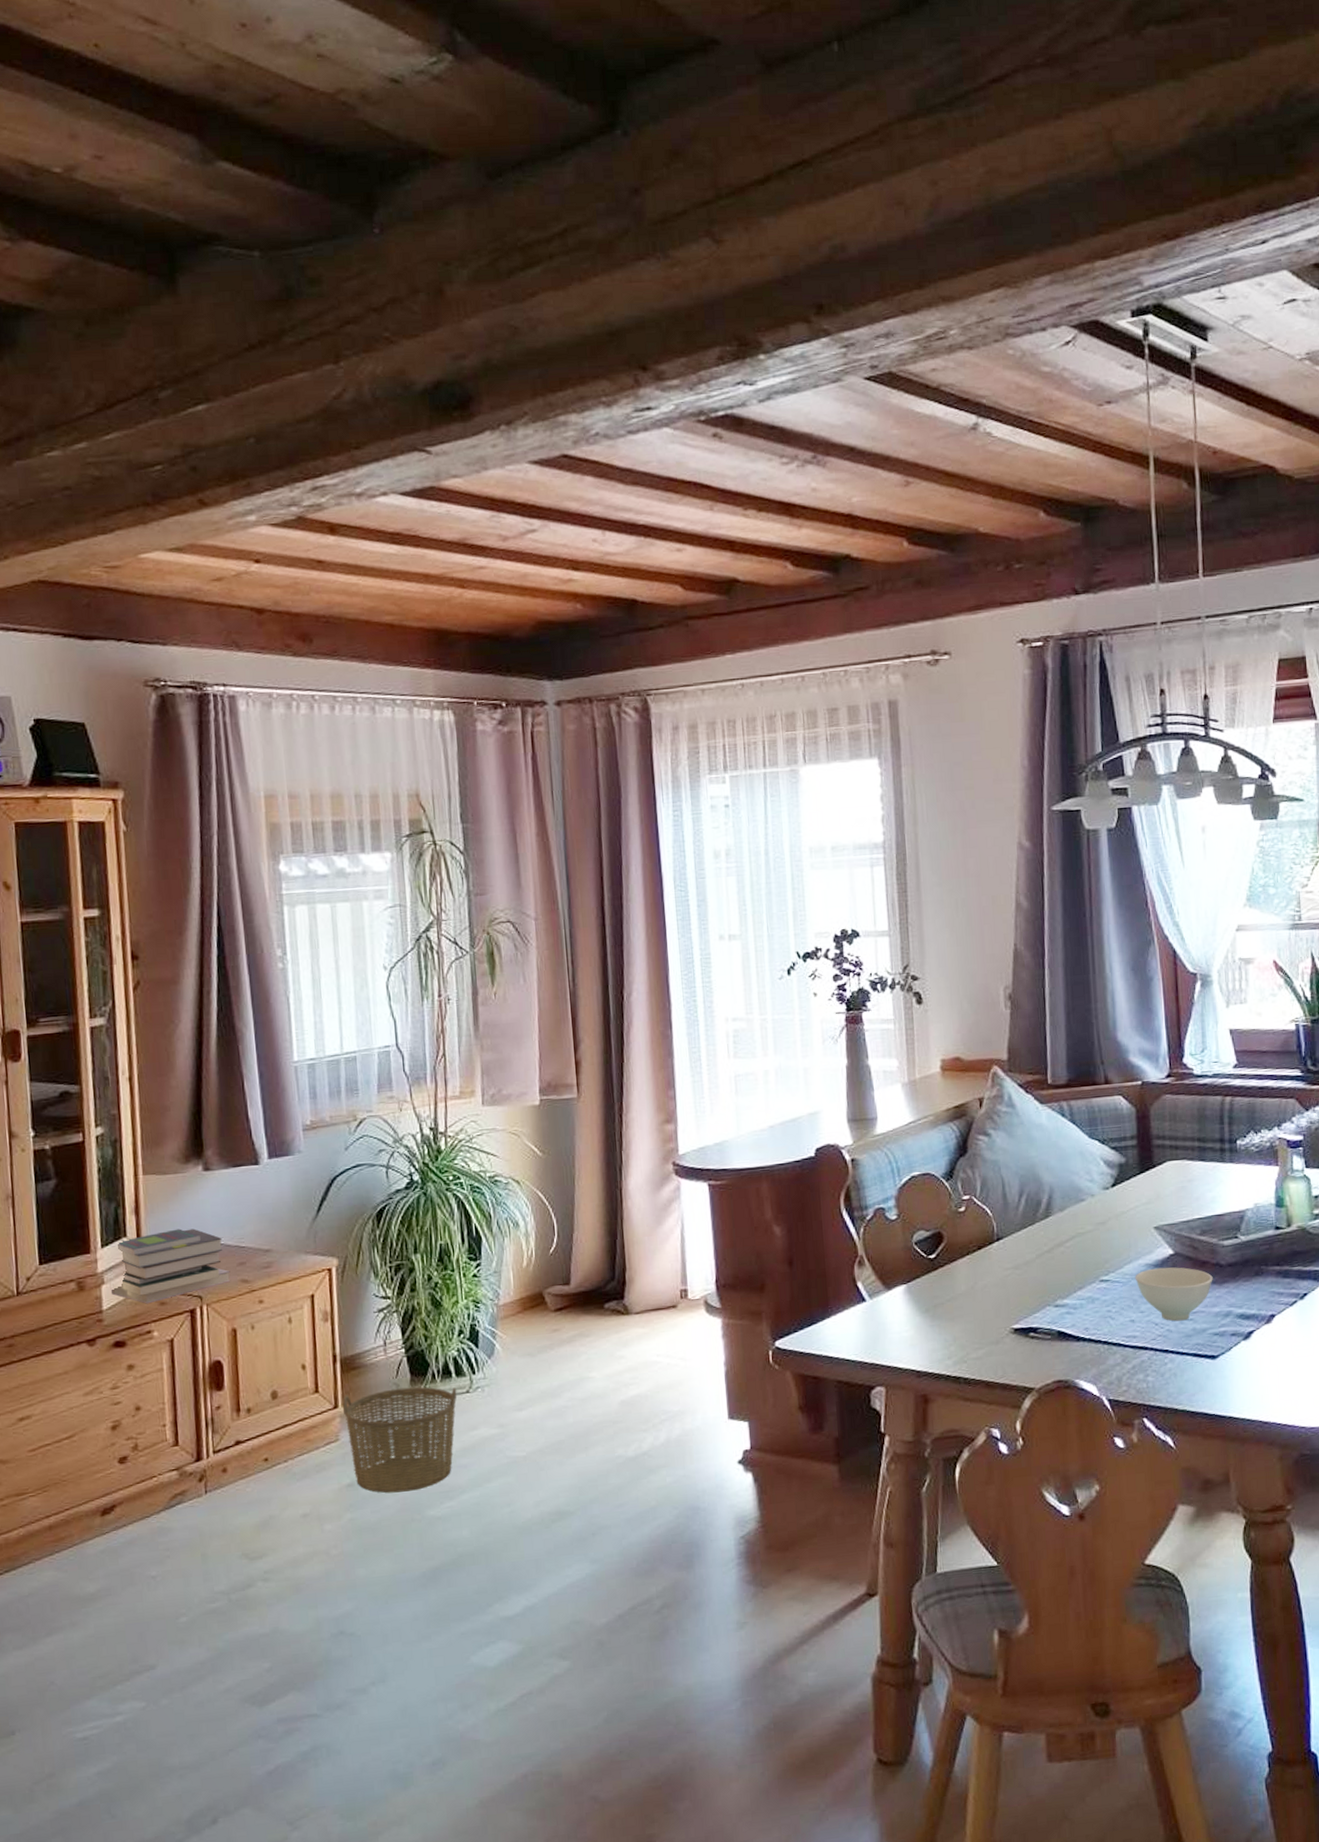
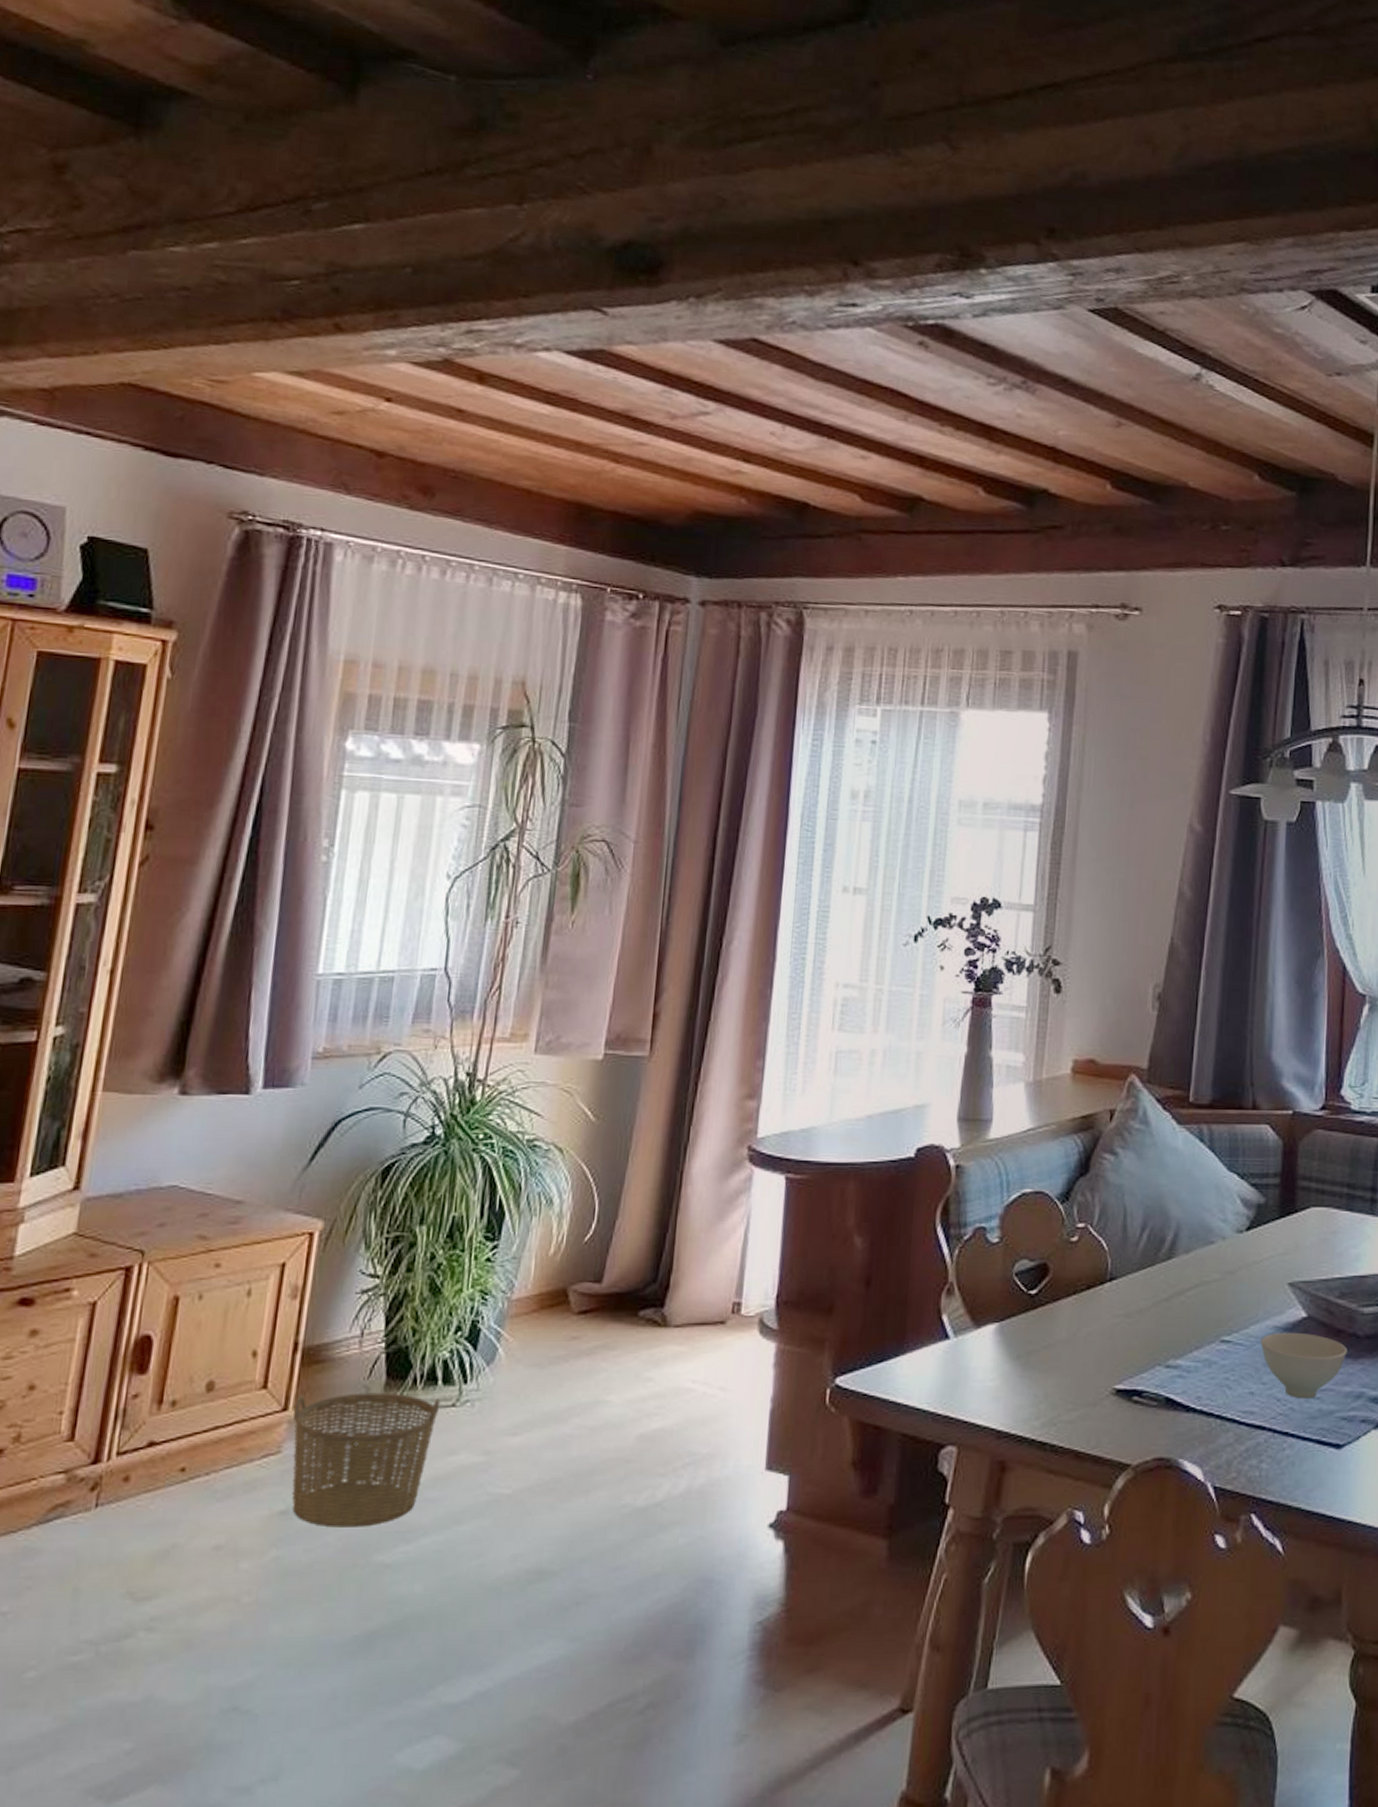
books: present [110,1228,231,1304] -> none [29,1163,187,1254]

